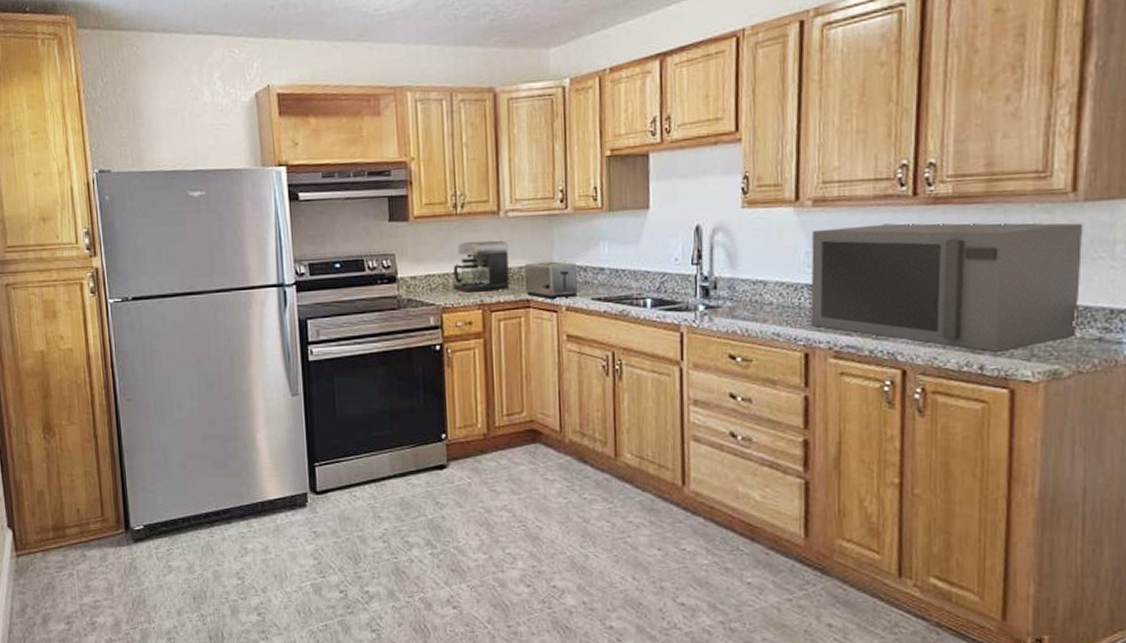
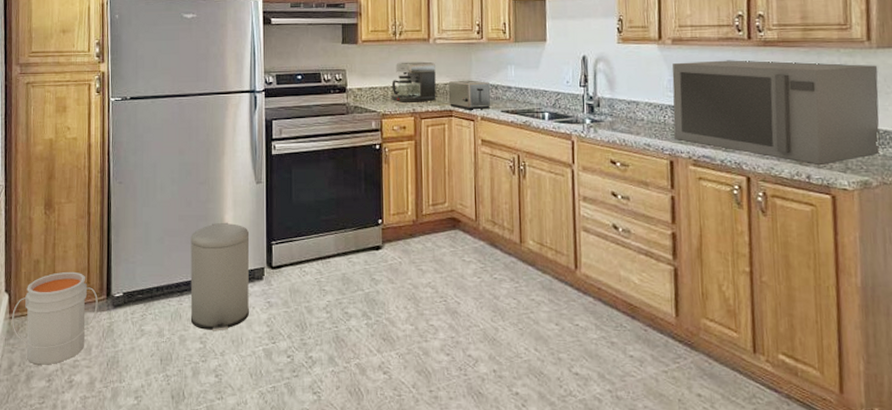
bucket: none [18,503,116,606] -> present [12,271,98,365]
pedal bin: none [217,442,292,566] -> present [190,222,249,332]

